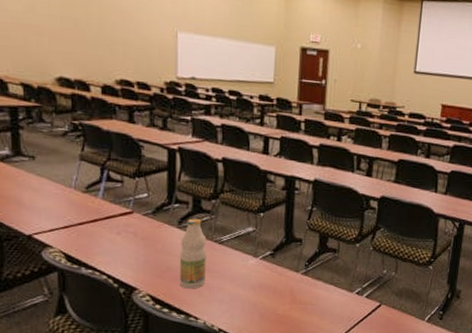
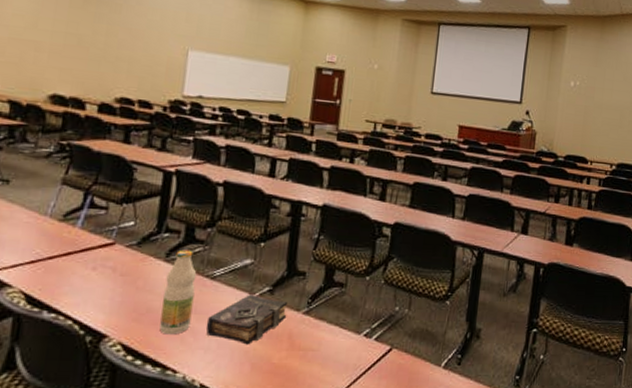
book: none [219,257,288,299] -> present [205,294,288,345]

